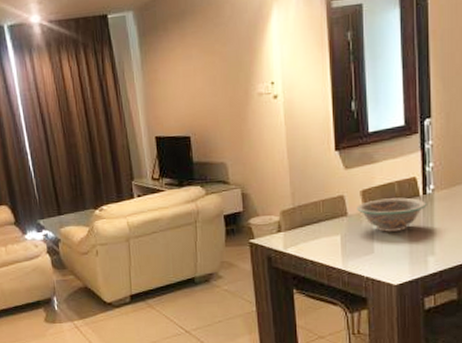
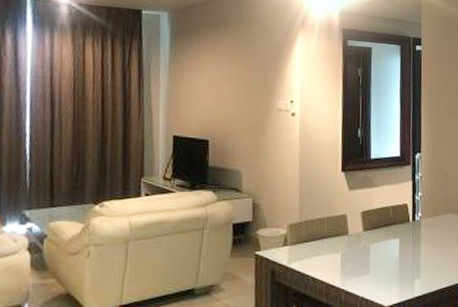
bowl: present [357,197,427,232] -> none [357,221,415,254]

